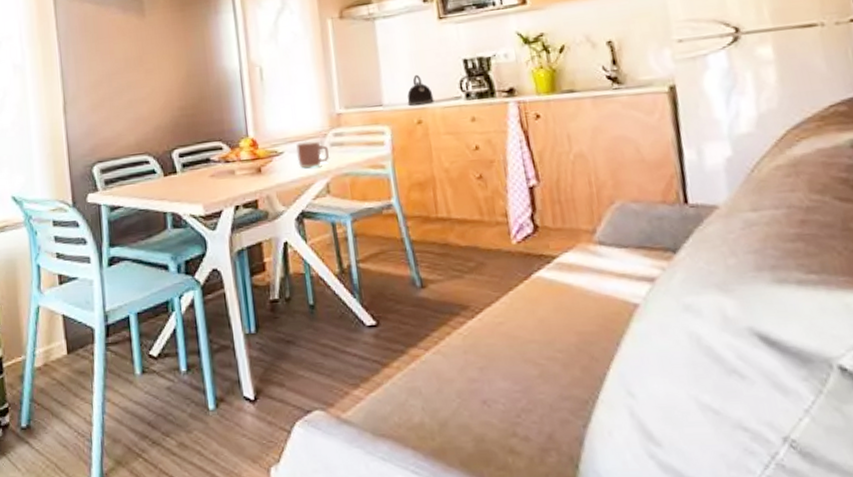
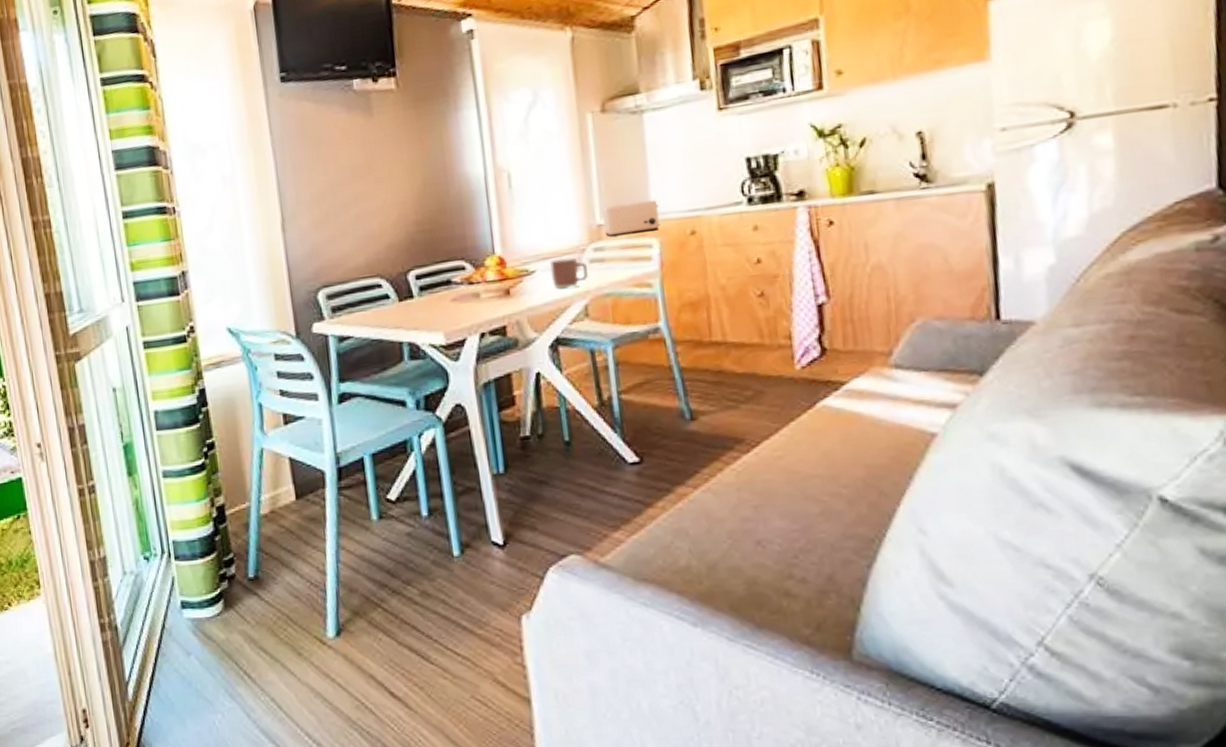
toaster: none [341,93,391,125] -> present [602,199,660,238]
kettle: present [407,74,434,107] -> none [679,176,711,215]

